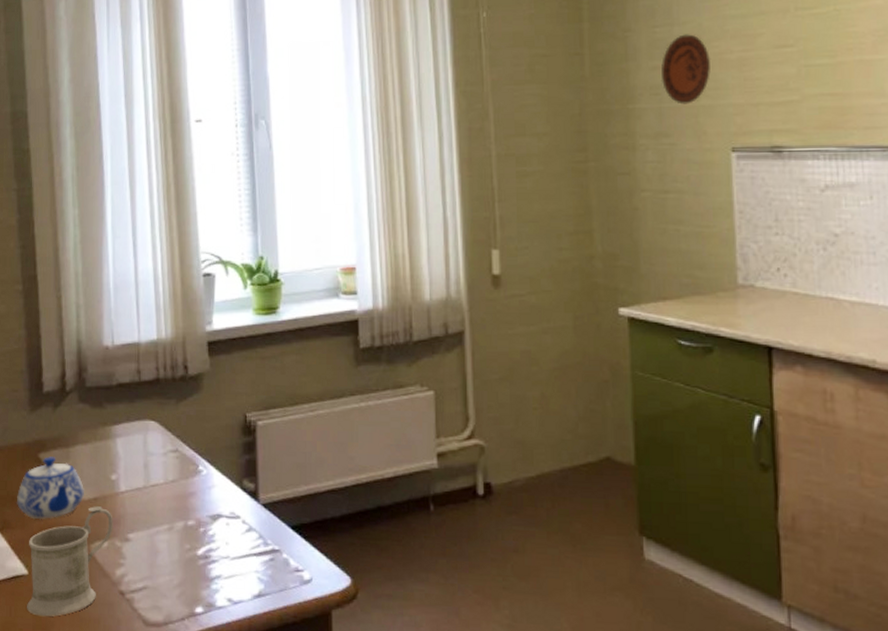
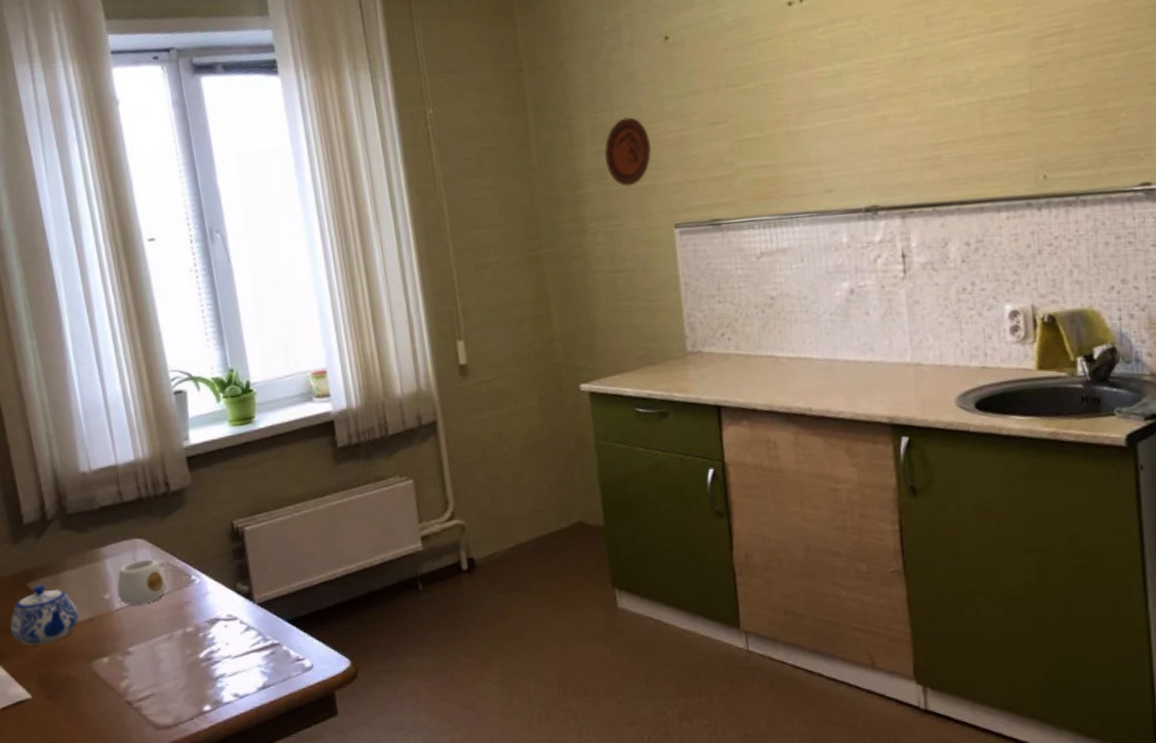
mug: present [27,506,113,617] -> none [28,626,113,736]
mug: none [124,442,178,489] -> present [117,559,170,605]

